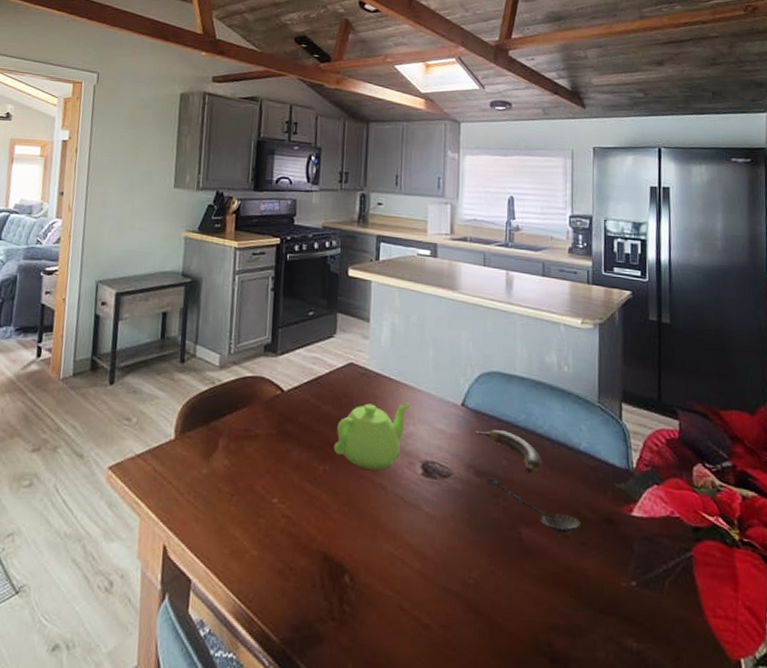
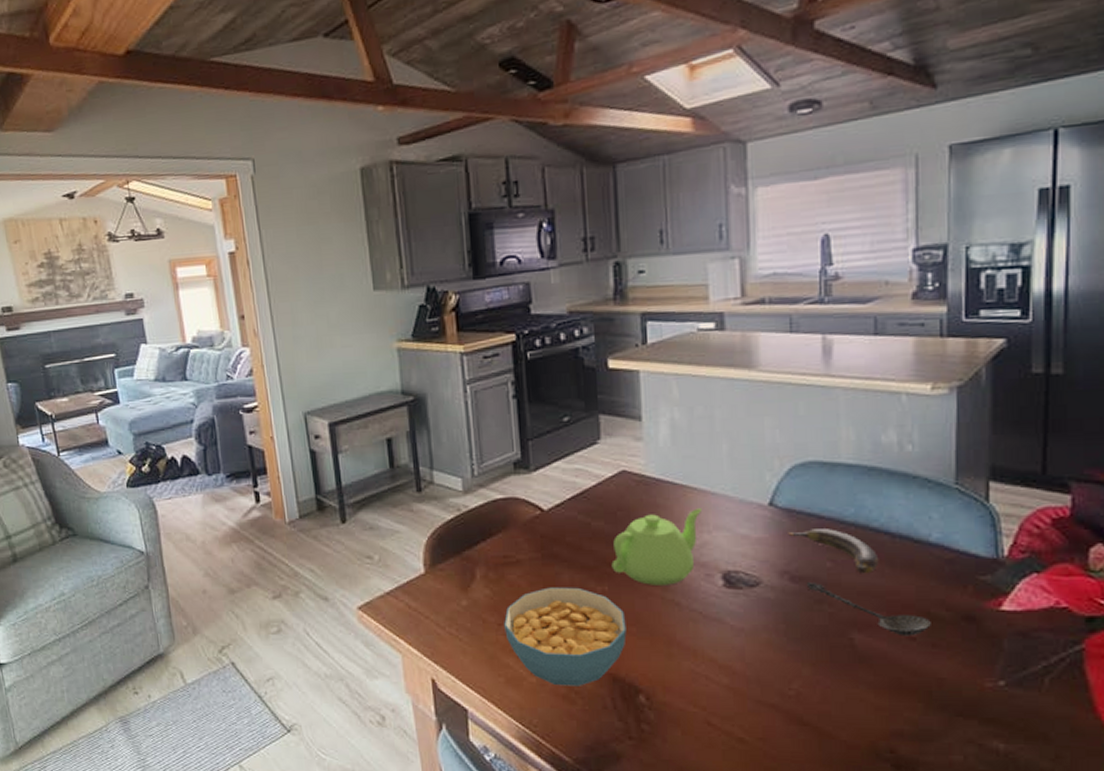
cereal bowl: none [236,462,340,563] -> present [504,587,627,686]

